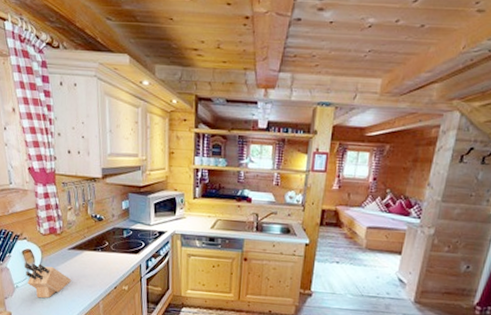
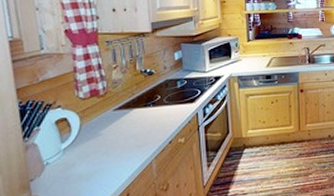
knife block: present [24,262,72,298] -> none [57,131,118,172]

